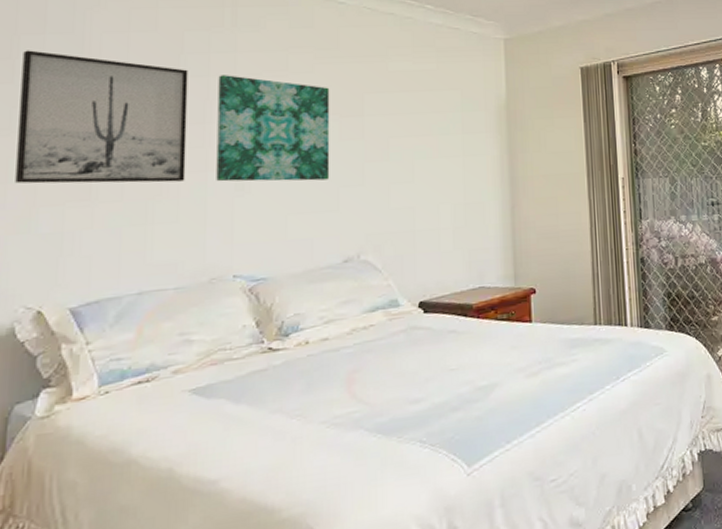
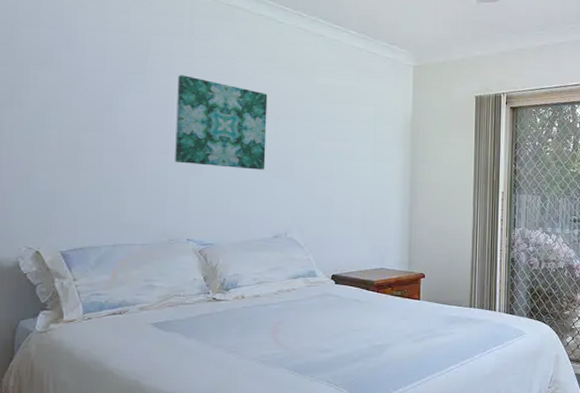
wall art: present [15,50,188,184] -> none [17,39,154,160]

